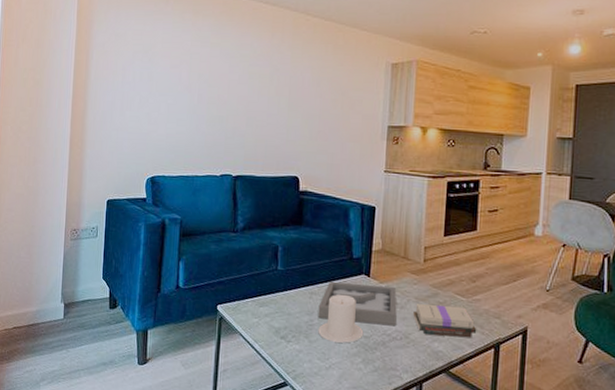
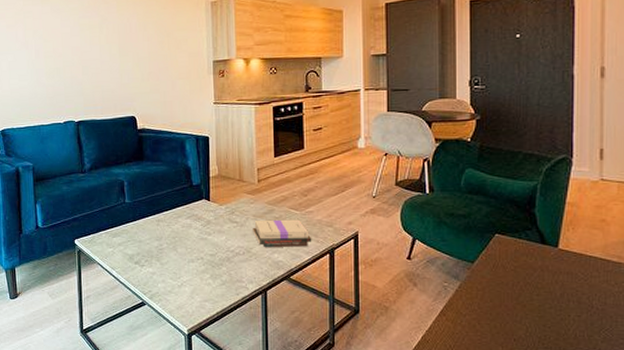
decorative tray: present [318,281,397,326] -> none [166,208,238,243]
candle: present [318,294,364,343] -> none [168,219,209,262]

